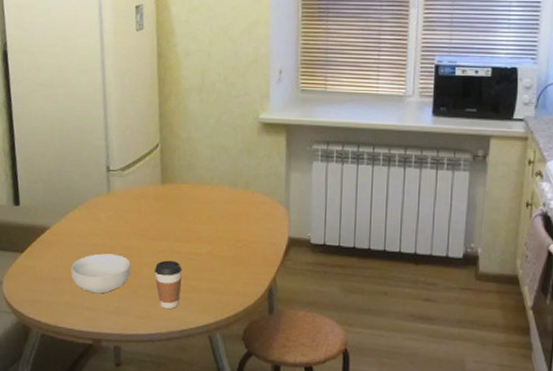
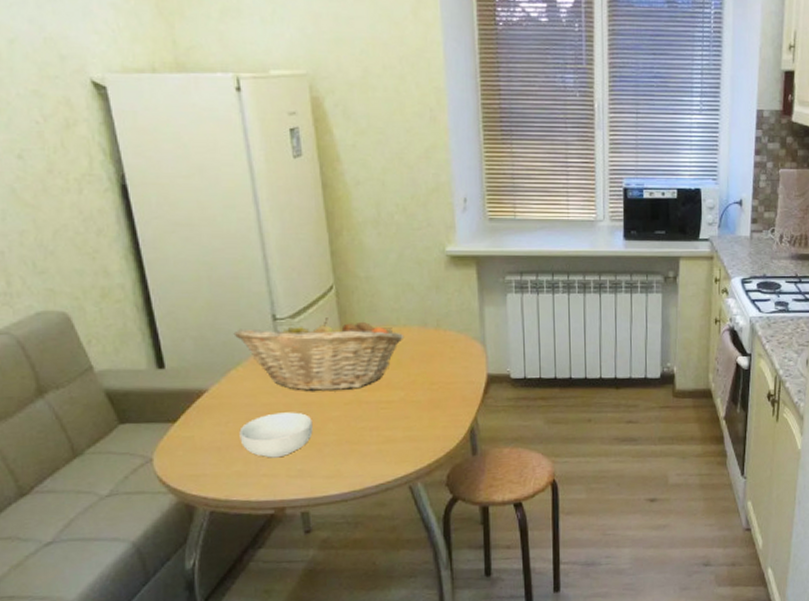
fruit basket: none [75,172,216,239] -> present [233,318,405,392]
coffee cup: present [154,260,182,309] -> none [340,412,374,465]

